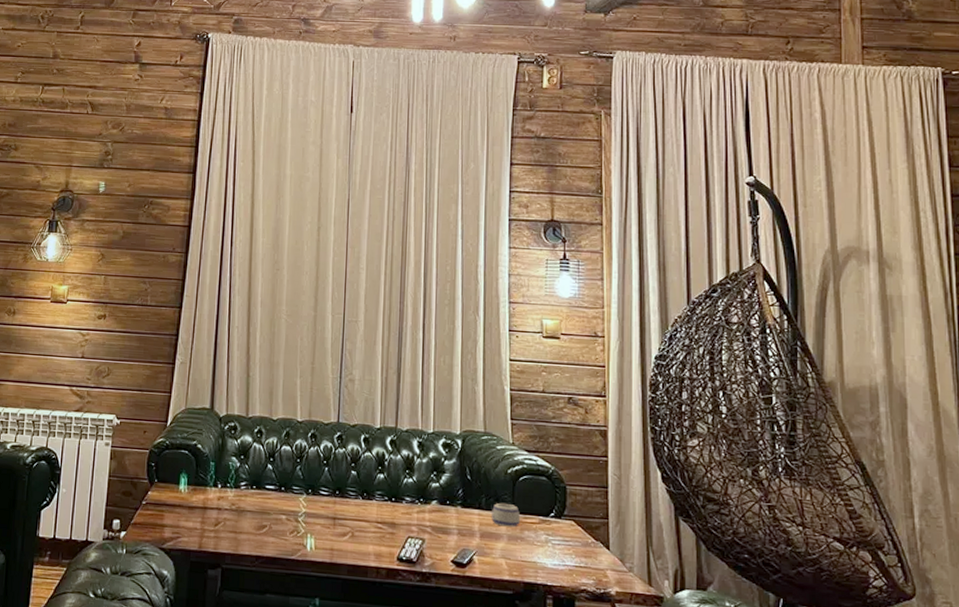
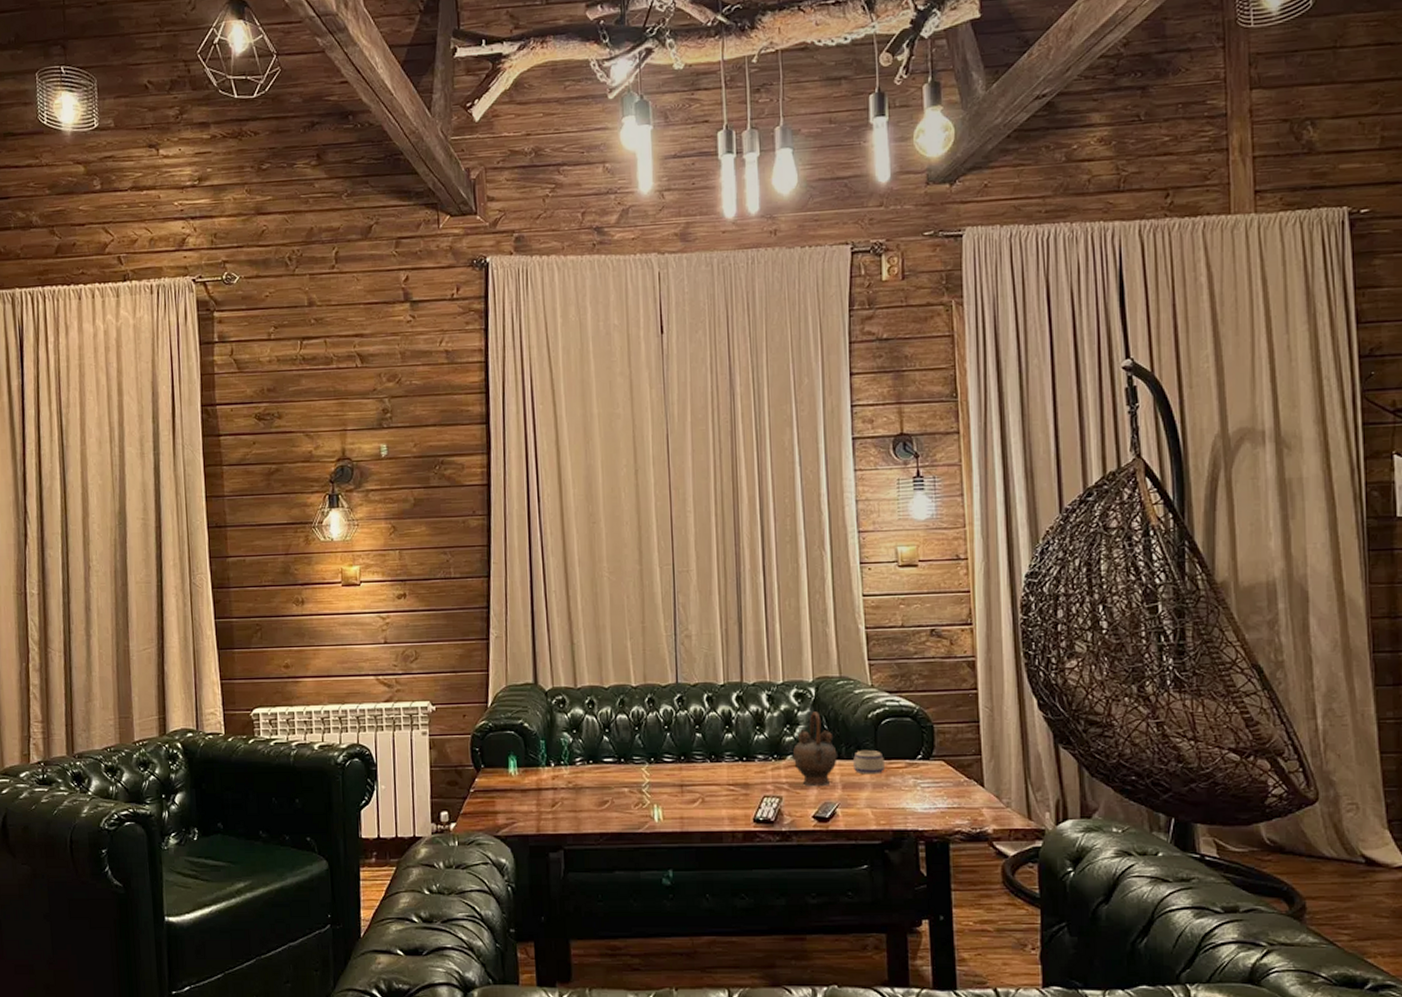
teapot: none [438,462,478,534] -> present [793,711,837,787]

